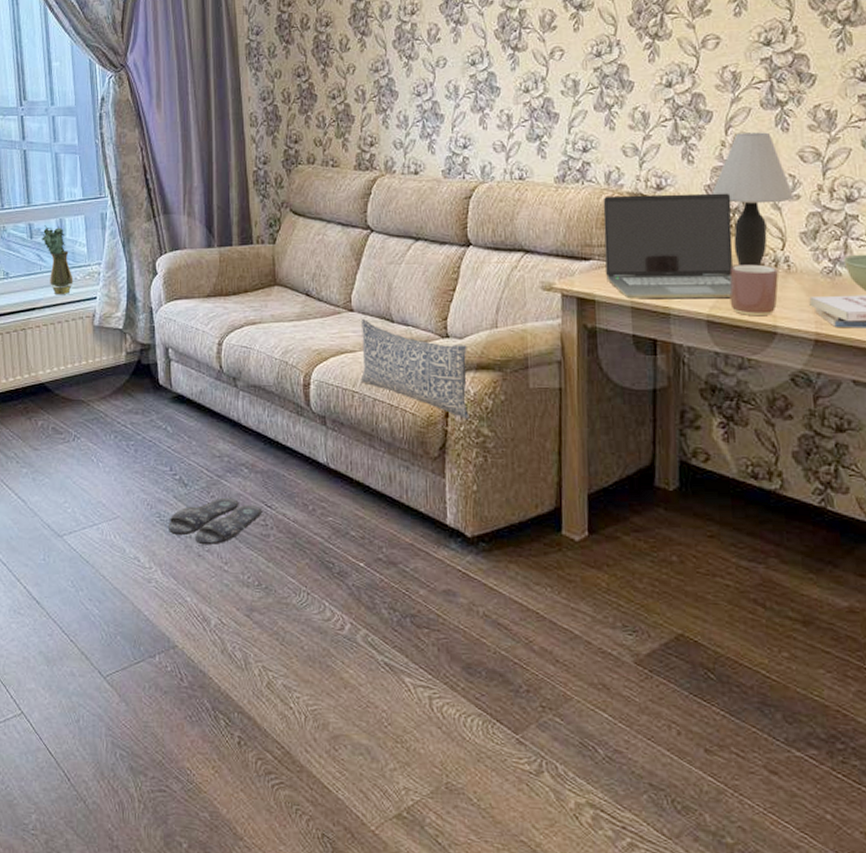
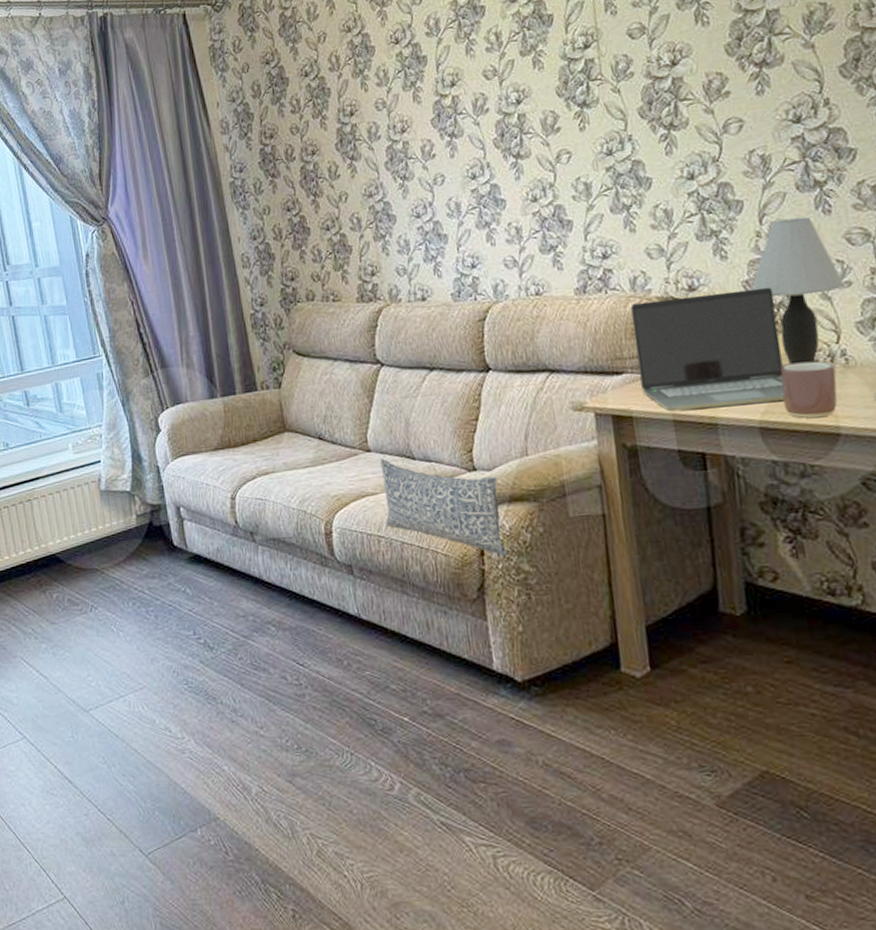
vase: present [42,225,74,294] -> none [39,391,76,461]
slippers: present [169,497,261,544] -> none [197,658,294,709]

